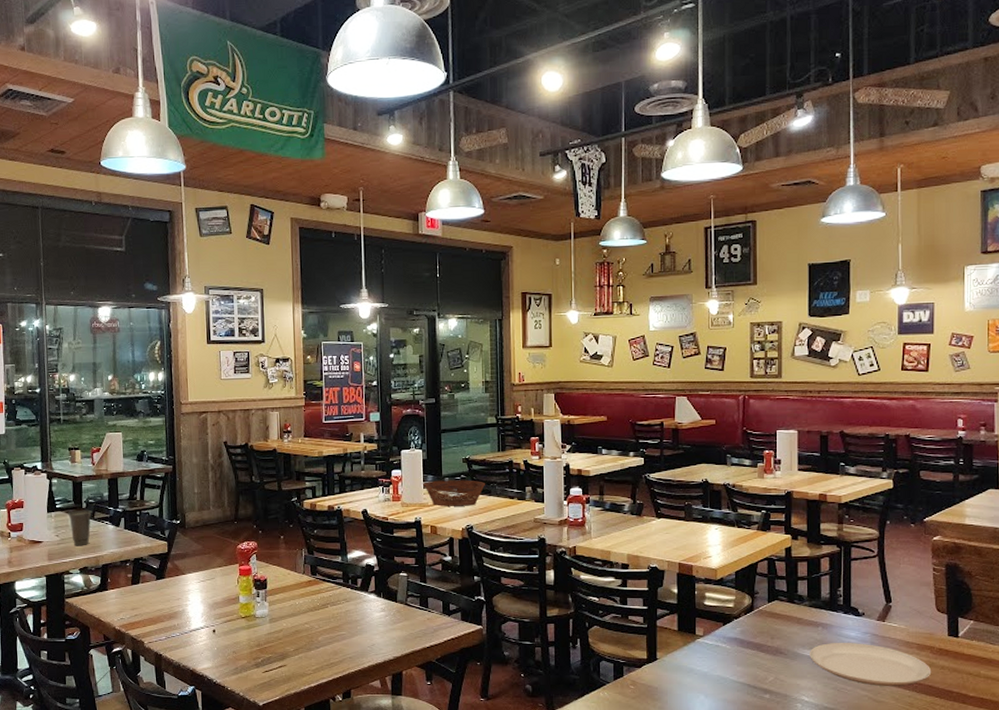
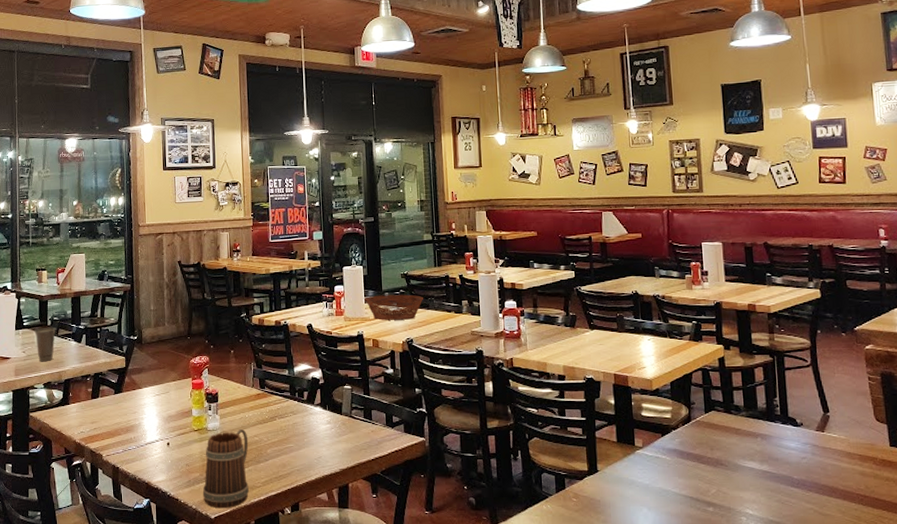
beer mug: none [250,617,299,696] -> present [202,429,249,509]
plate: present [810,643,932,687] -> none [750,454,877,500]

